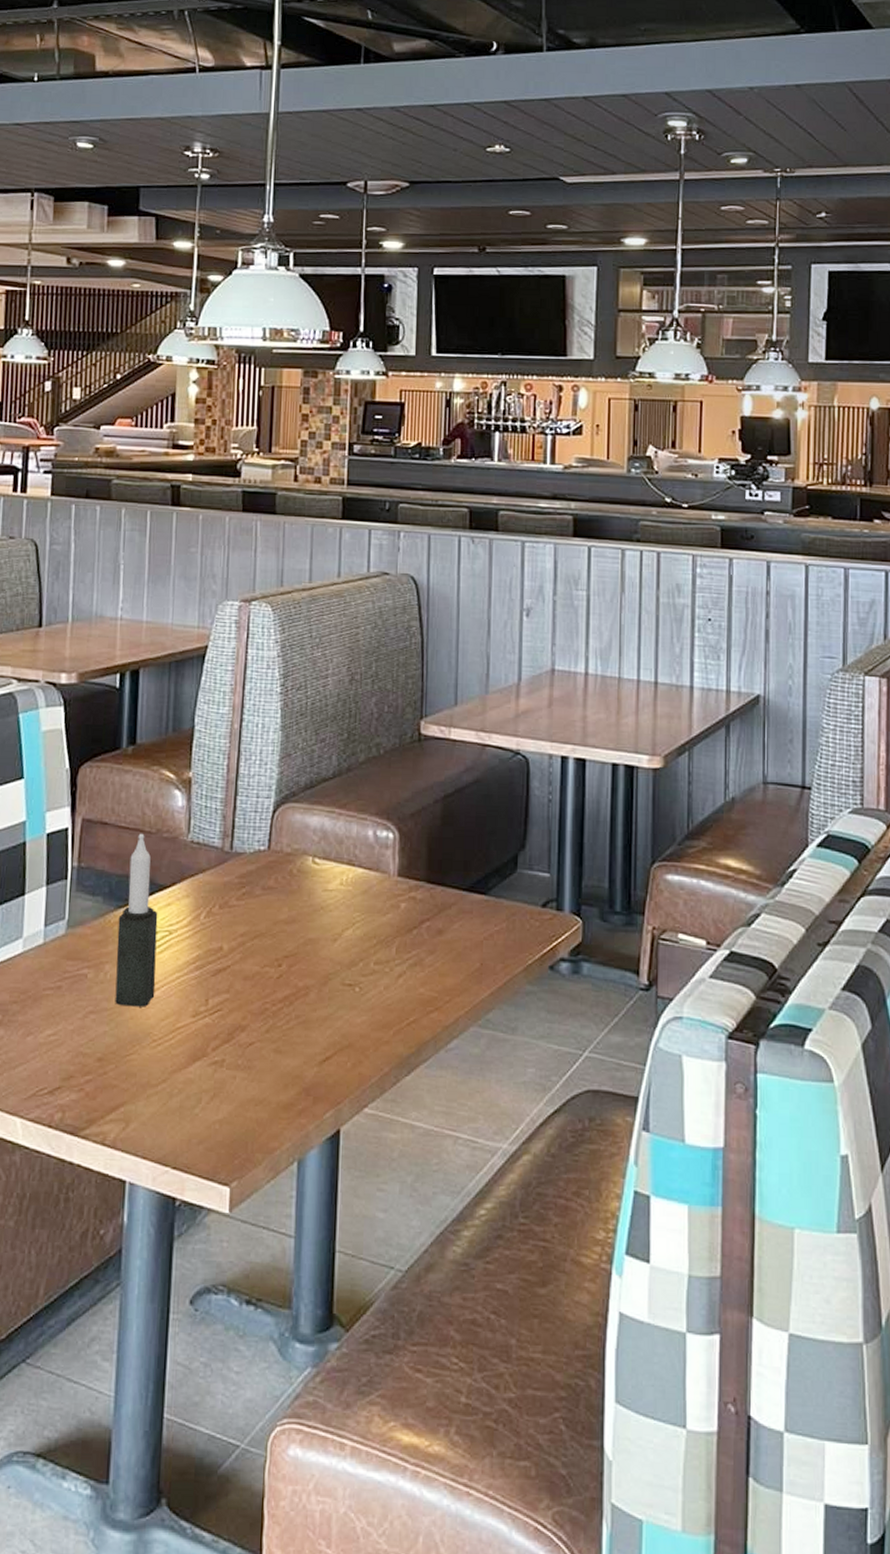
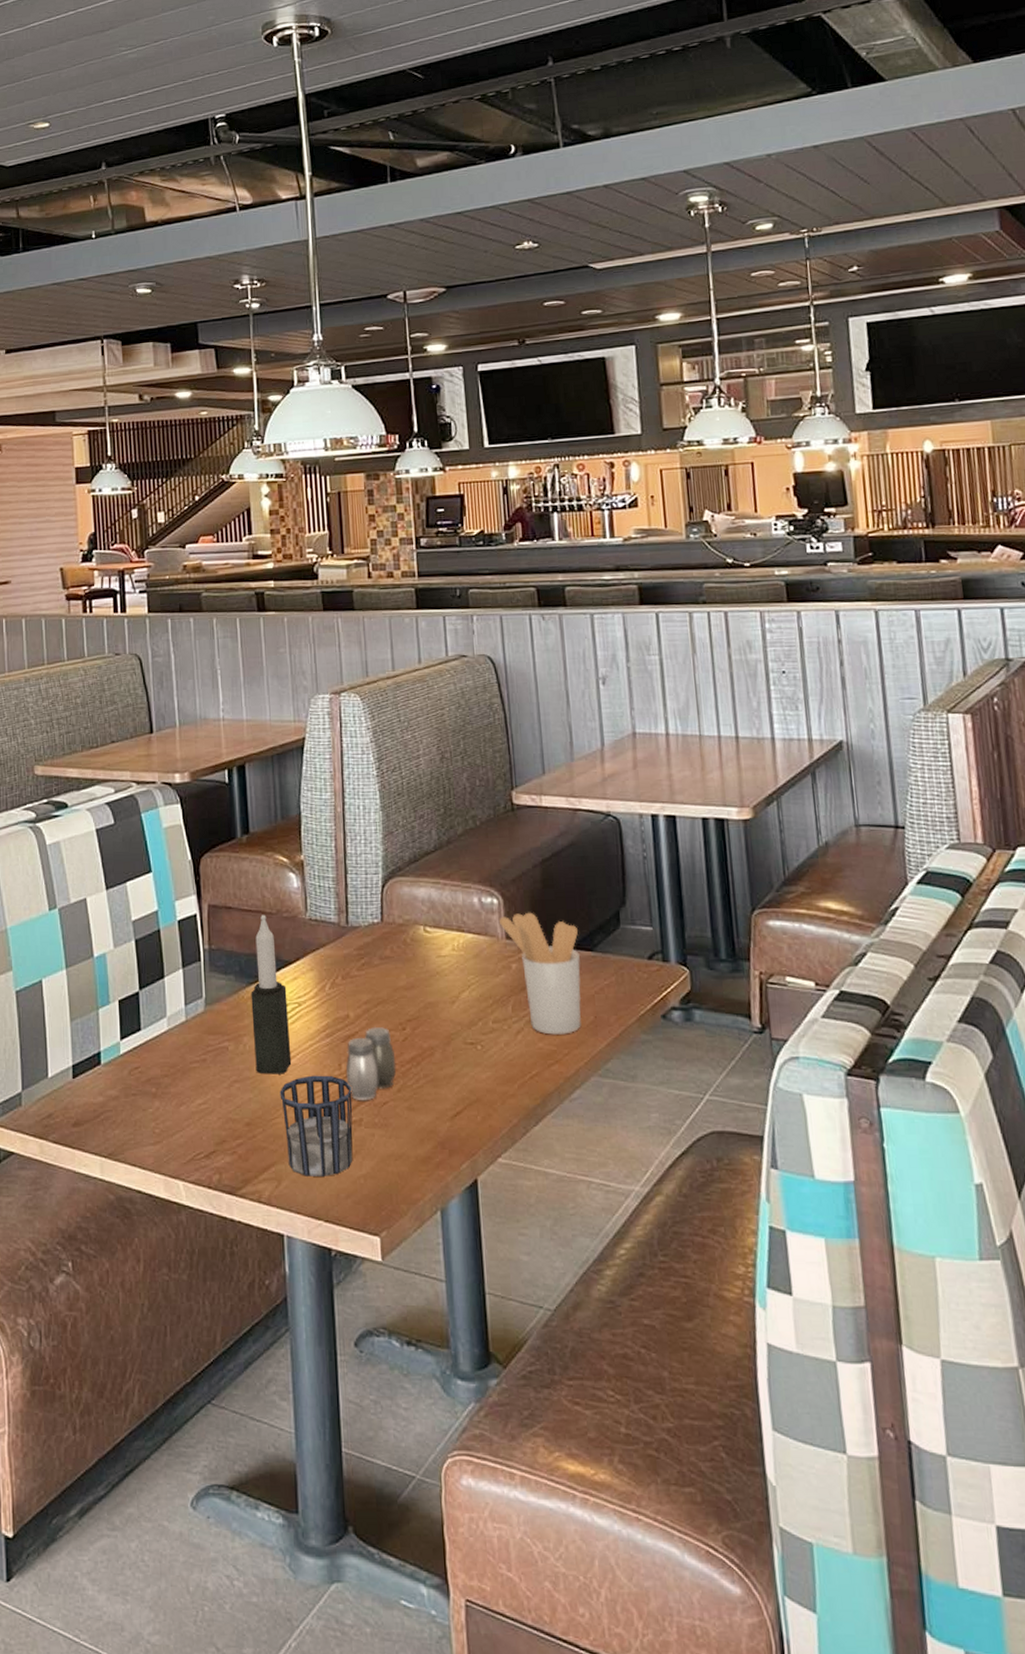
cup: none [138,1010,217,1120] -> present [279,1075,353,1176]
salt and pepper shaker: none [212,962,268,1041] -> present [345,1027,397,1101]
utensil holder: none [393,849,473,981] -> present [499,912,581,1035]

